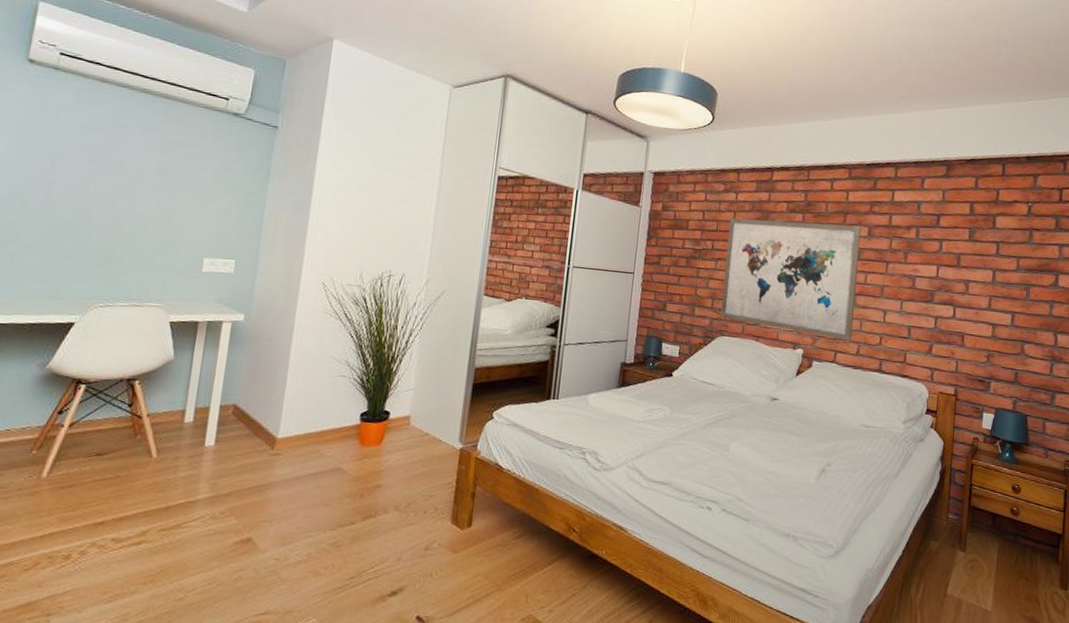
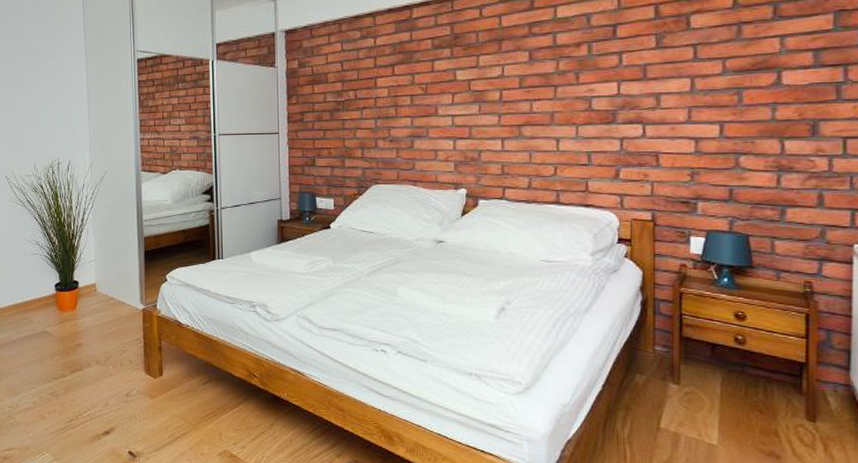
wall art: present [720,218,861,341] -> none [370,52,521,175]

